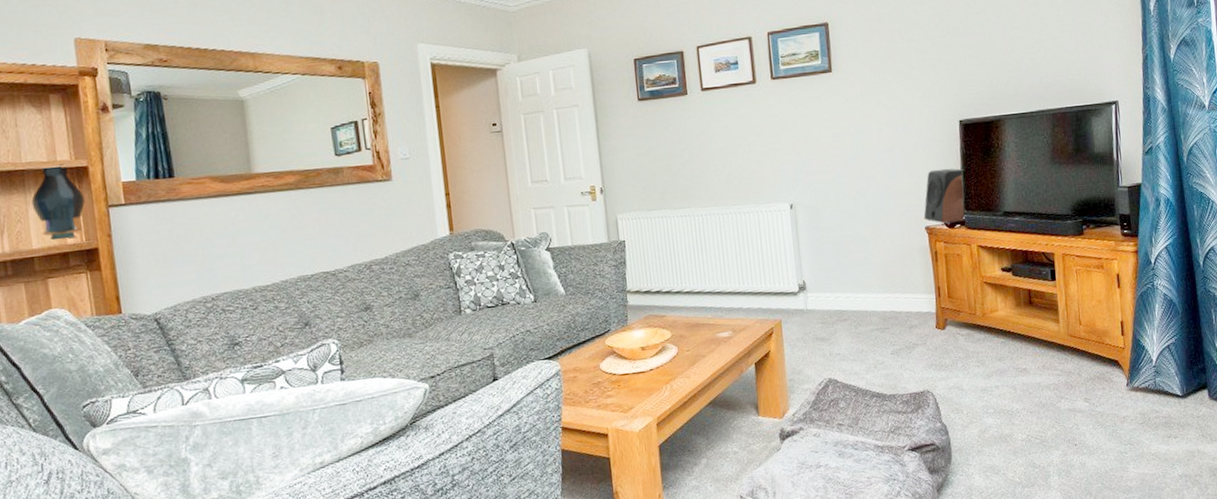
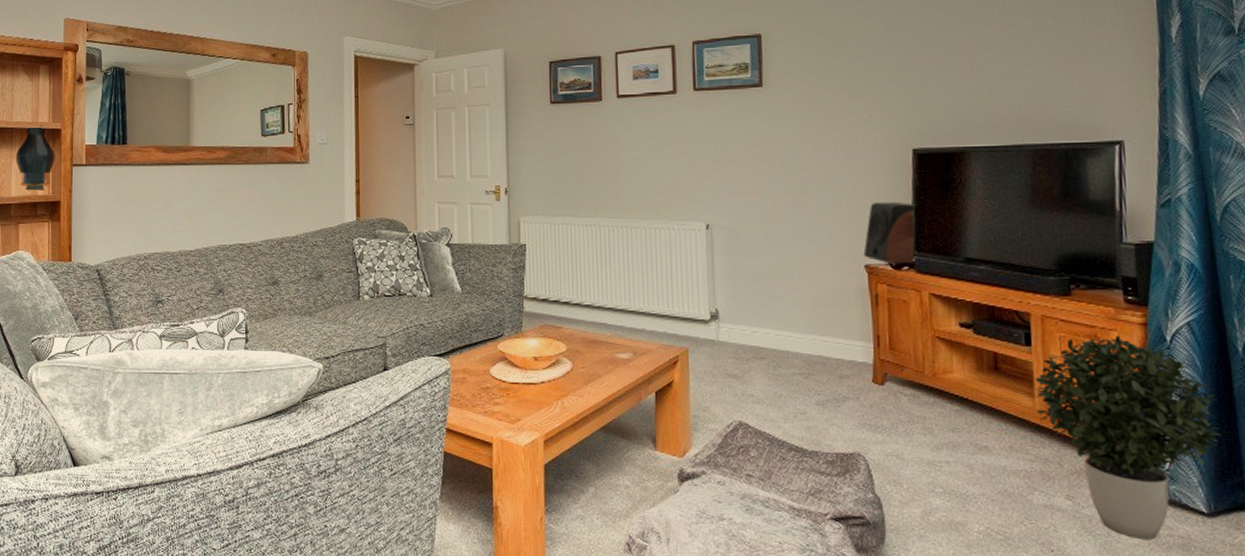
potted plant: none [1060,263,1190,424] -> present [1036,335,1221,539]

